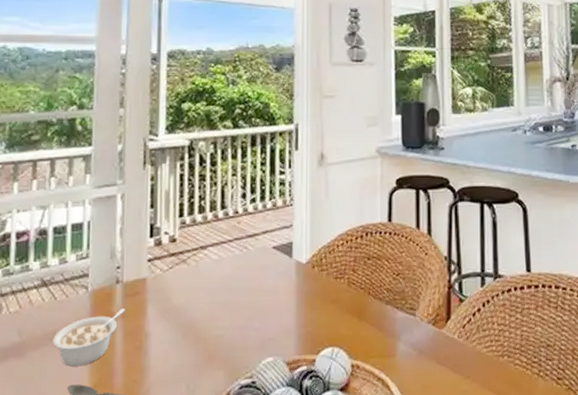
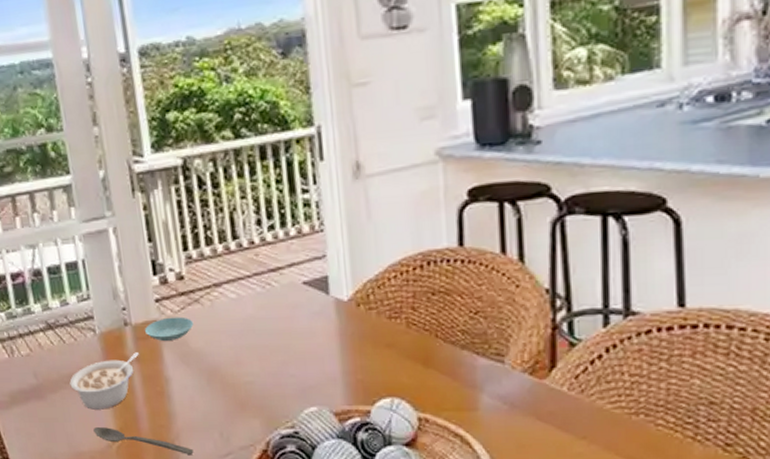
saucer: none [133,275,179,299] -> present [144,316,194,342]

